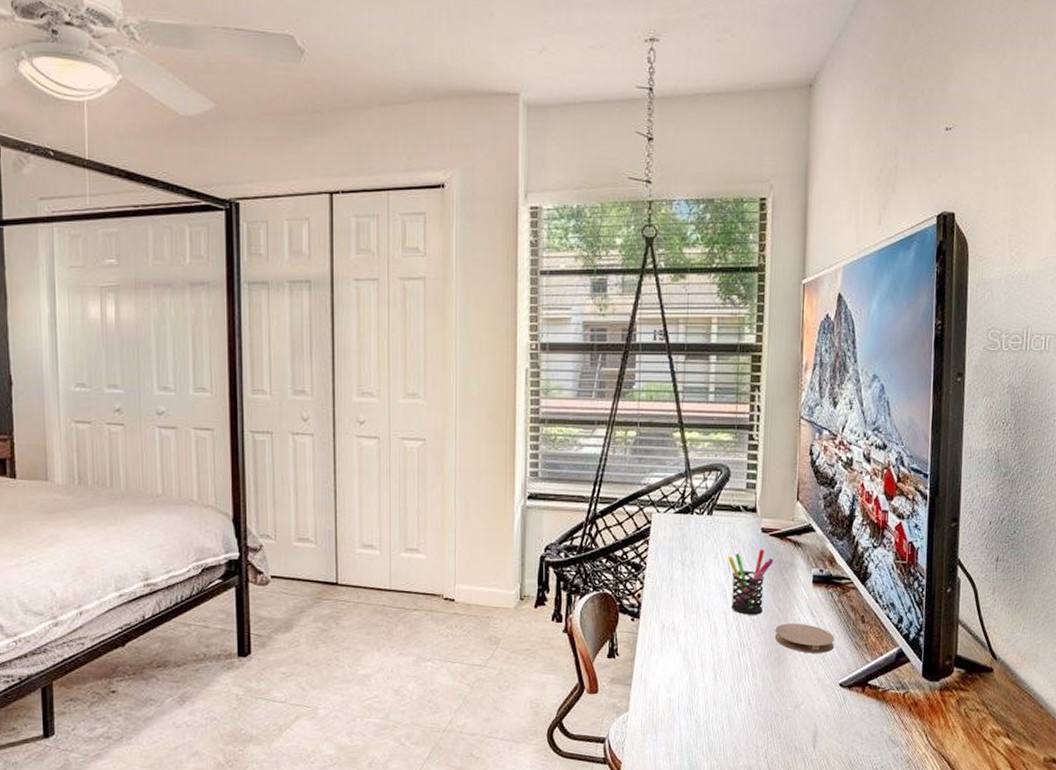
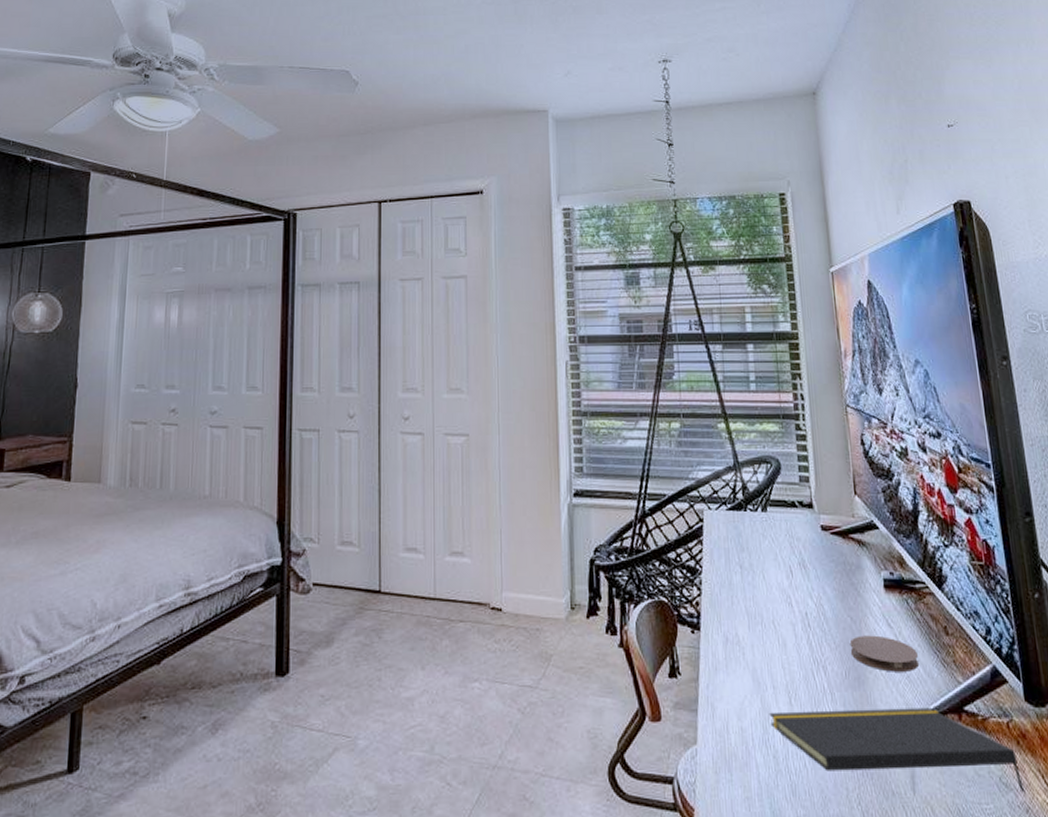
notepad: none [695,682,909,748] -> present [769,707,1026,793]
pen holder: present [728,549,774,615] -> none [789,550,838,626]

